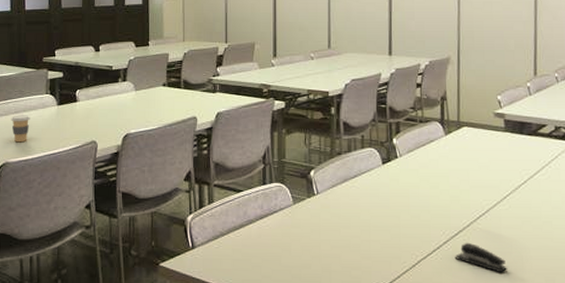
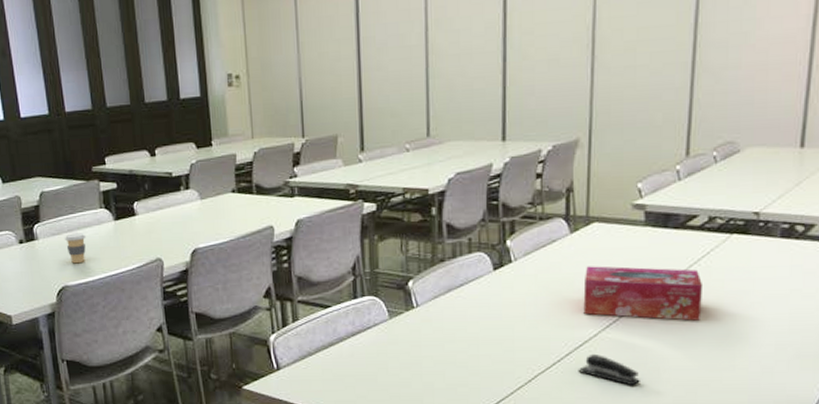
tissue box: none [457,164,555,216] -> present [583,266,704,321]

